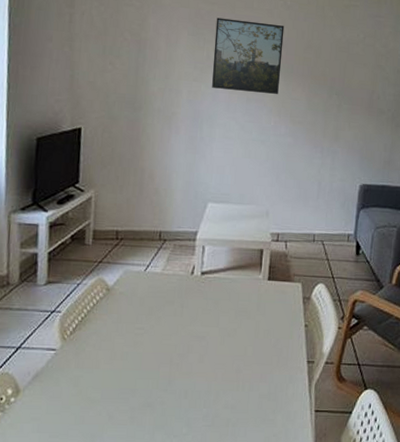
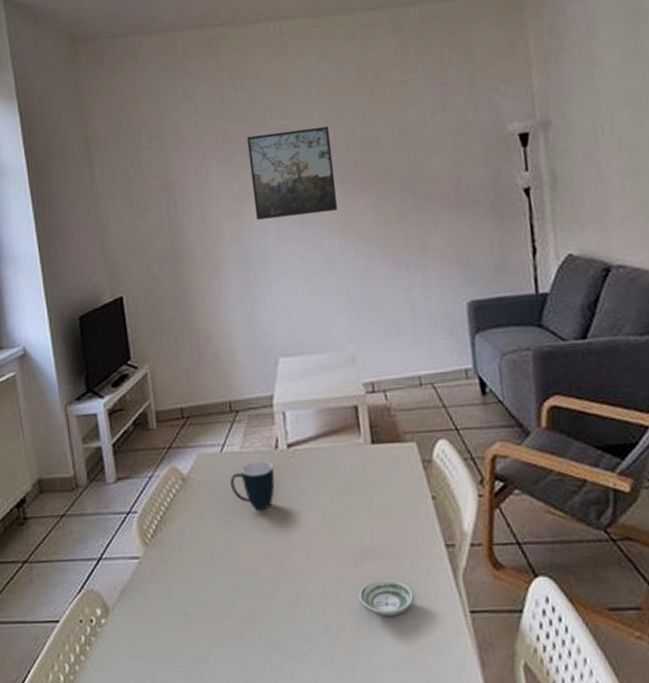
mug: none [148,281,187,321] -> present [230,460,275,510]
saucer: none [235,383,277,411] -> present [358,579,415,617]

